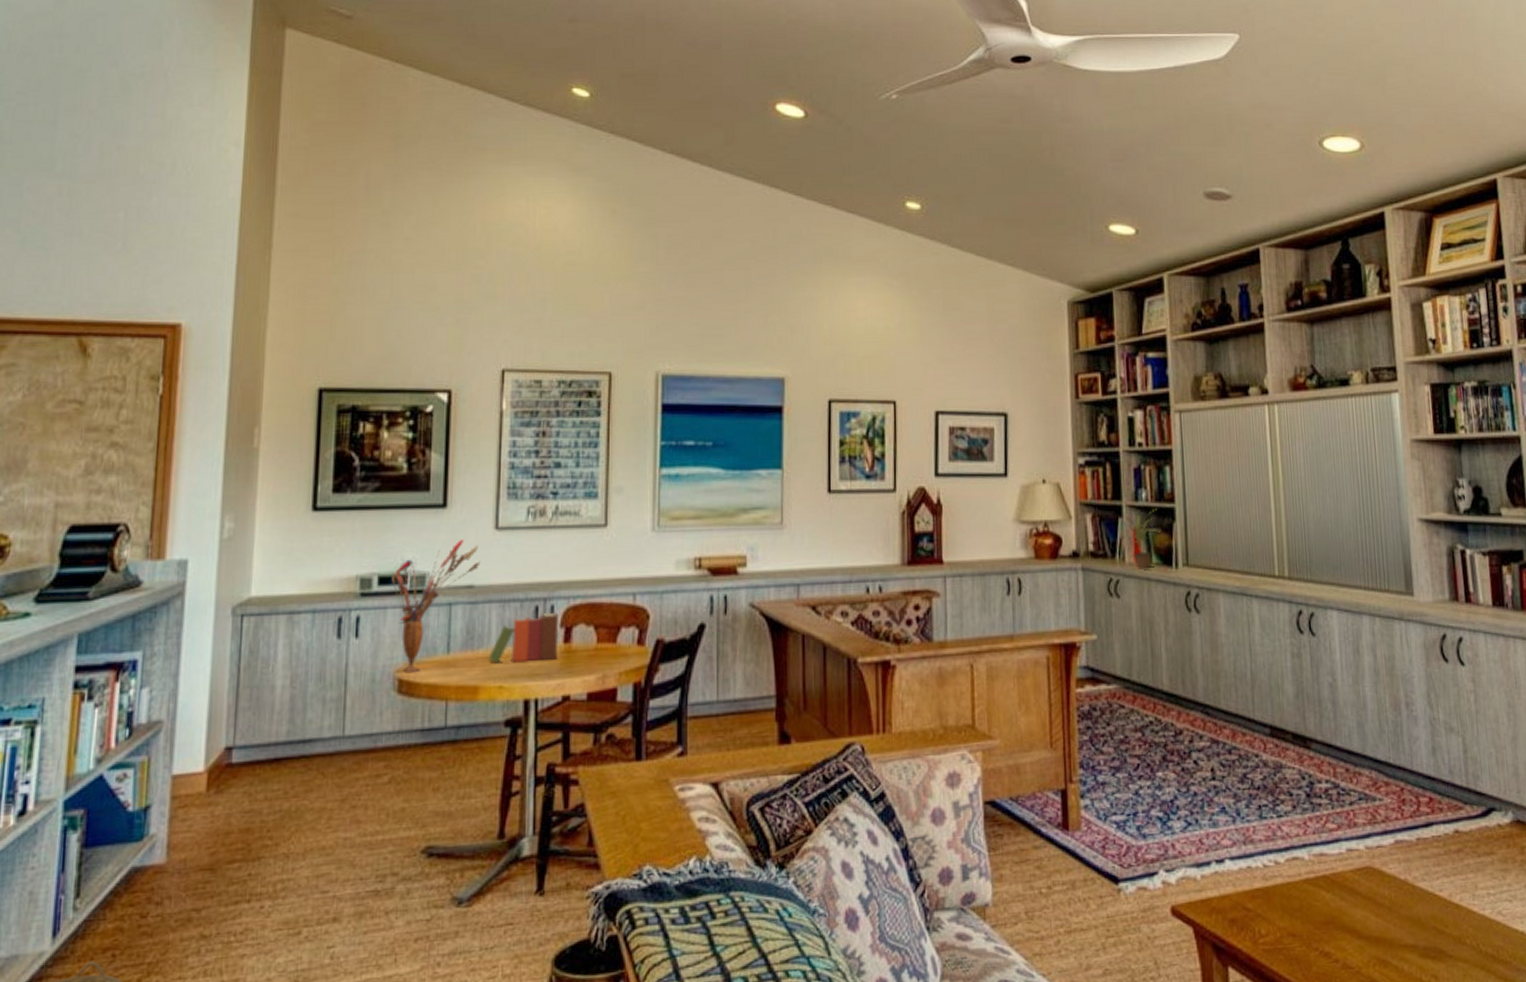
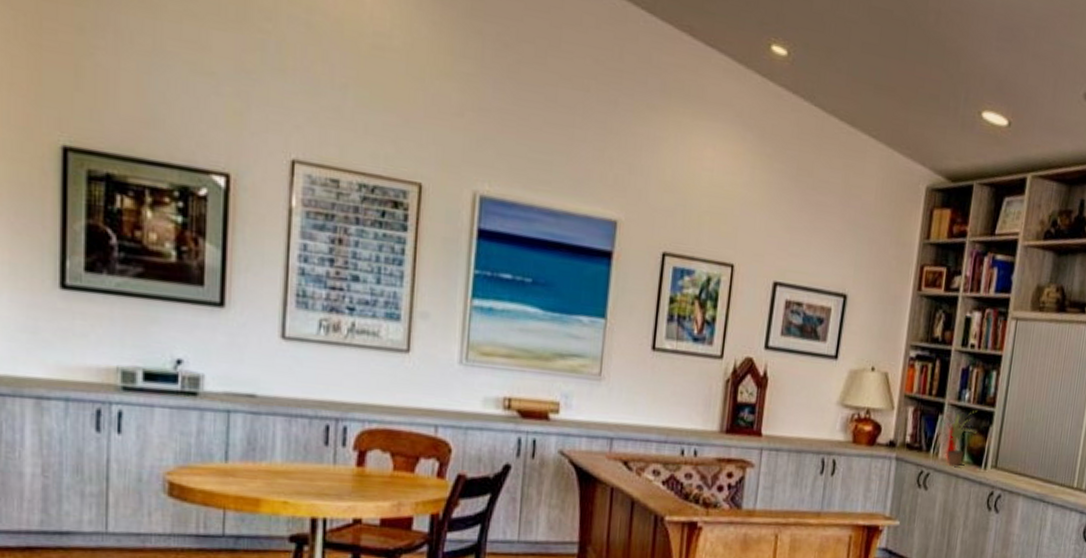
bouquet: present [391,540,481,674] -> none [159,344,264,478]
books: present [488,612,559,664] -> none [271,433,352,482]

